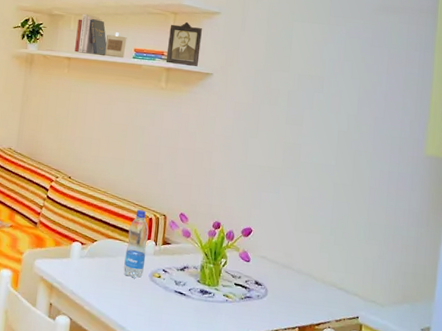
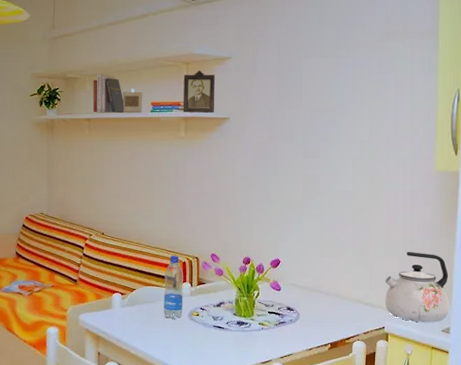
kettle: none [361,237,433,320] -> present [385,251,450,323]

